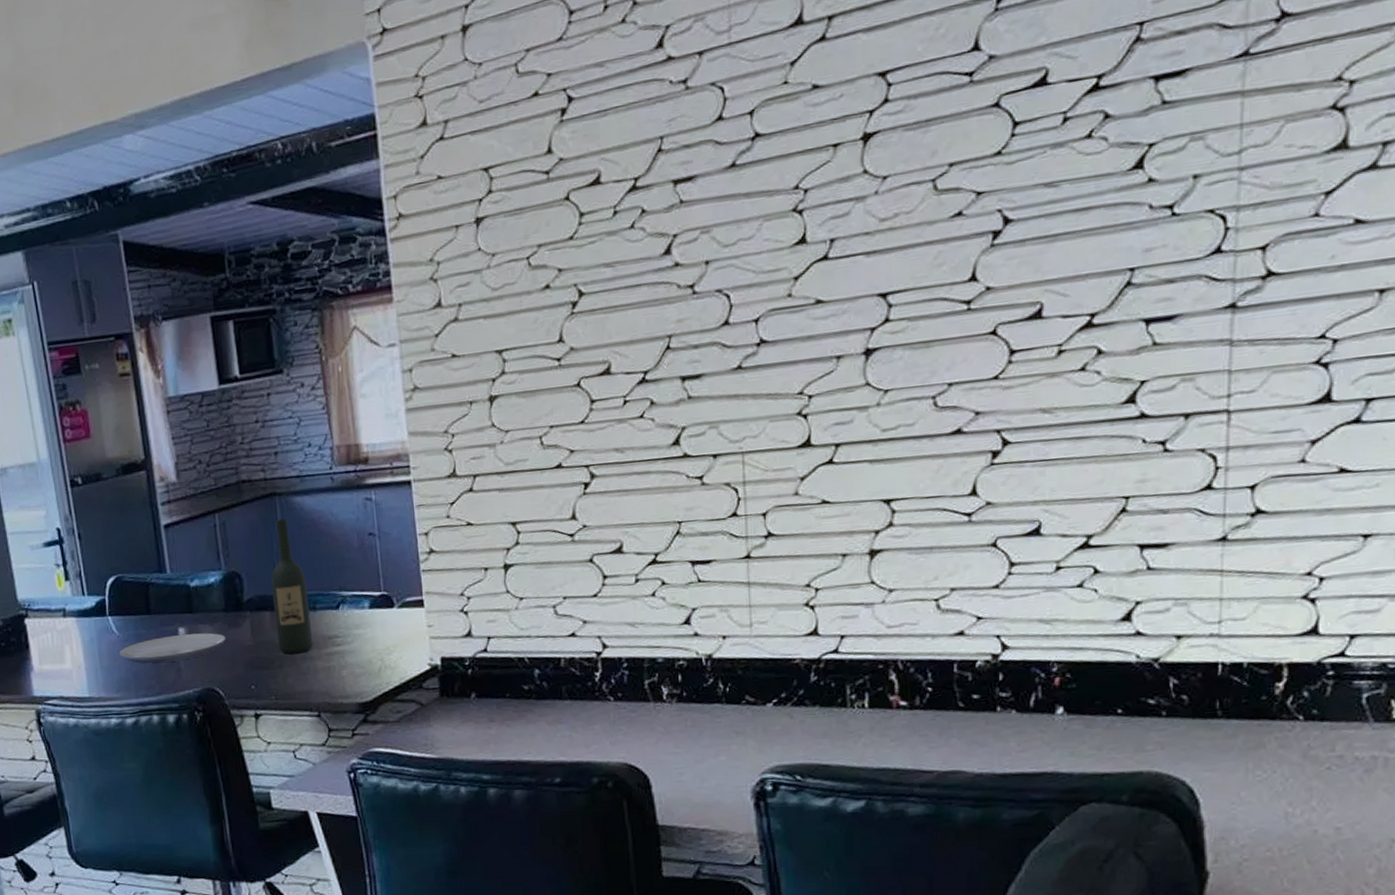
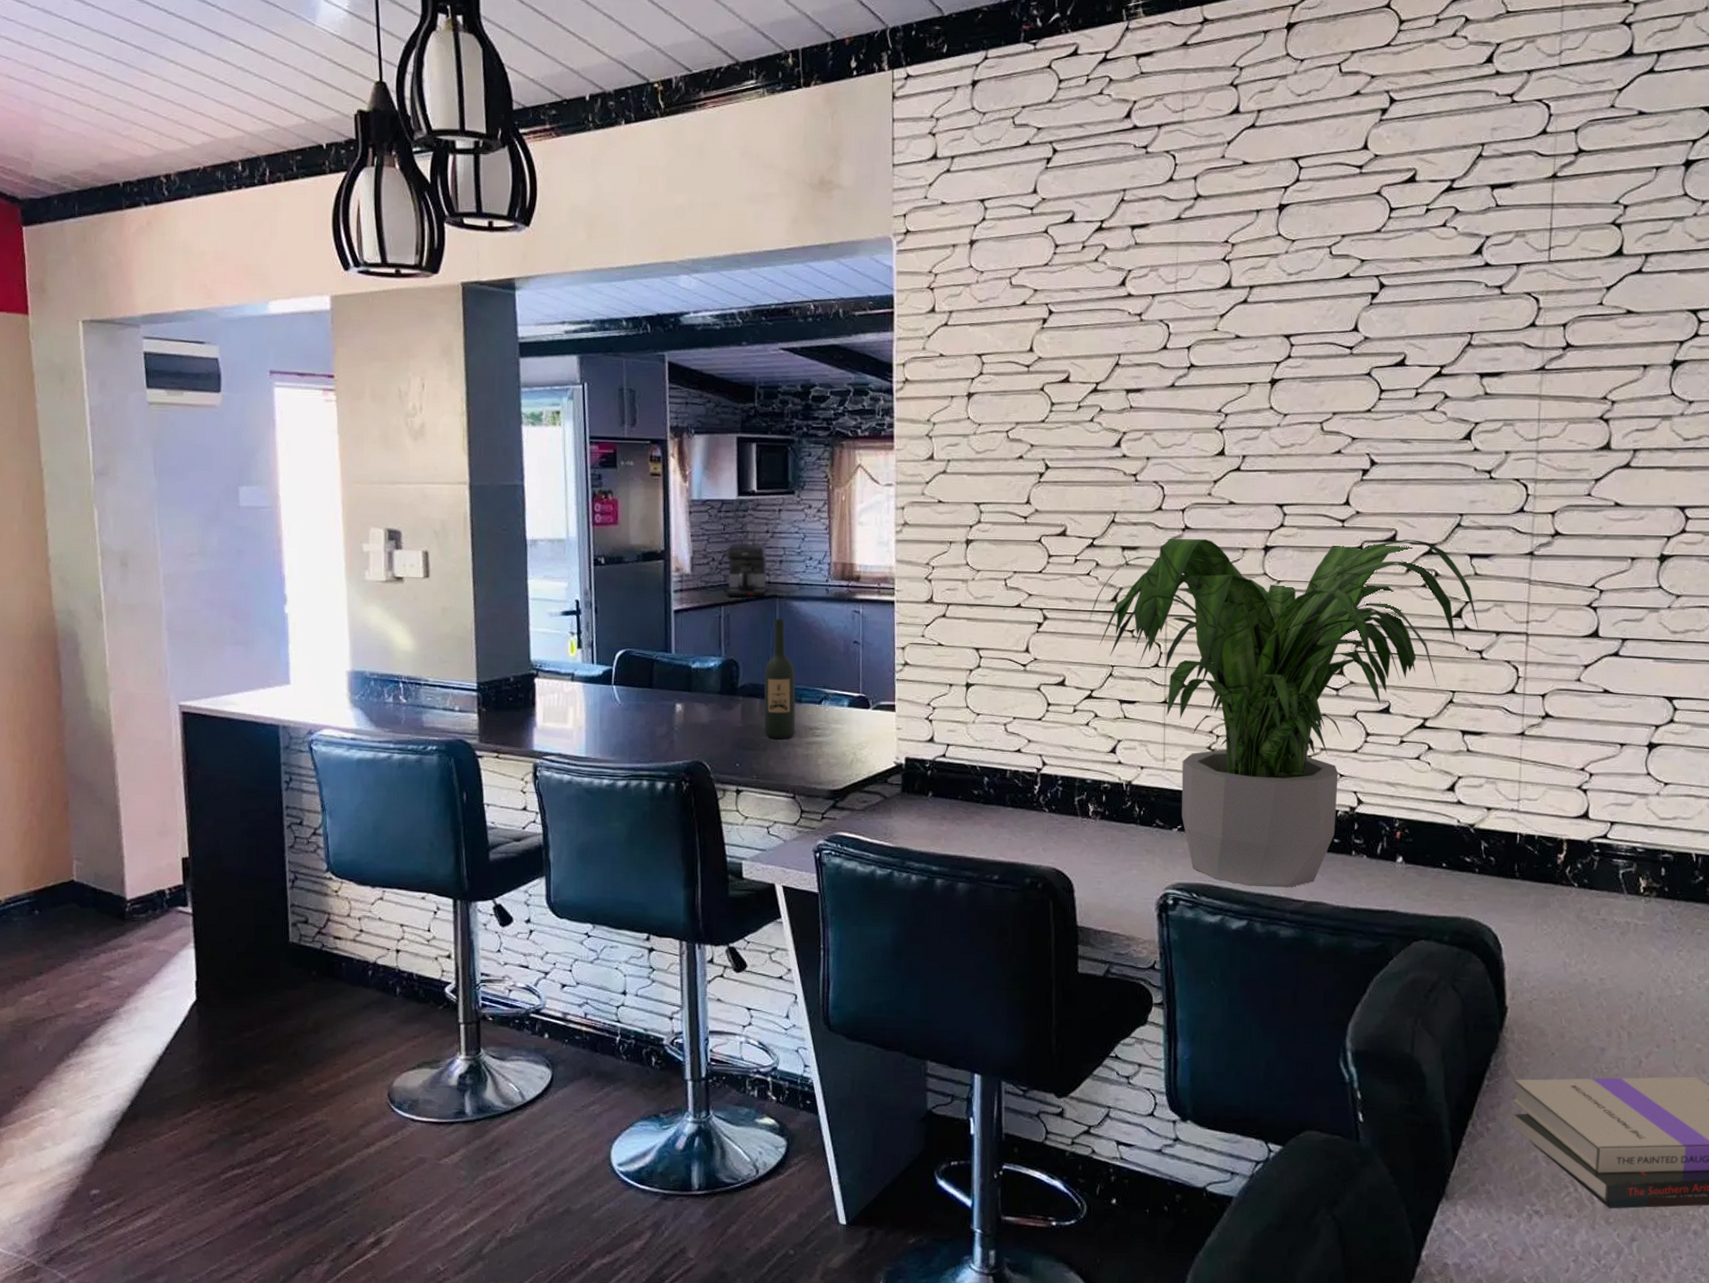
plate: present [119,633,226,664] -> none [619,710,719,733]
coffee maker: none [214,436,265,503] -> present [727,543,768,598]
potted plant: none [646,311,1160,761] -> present [1088,538,1479,888]

